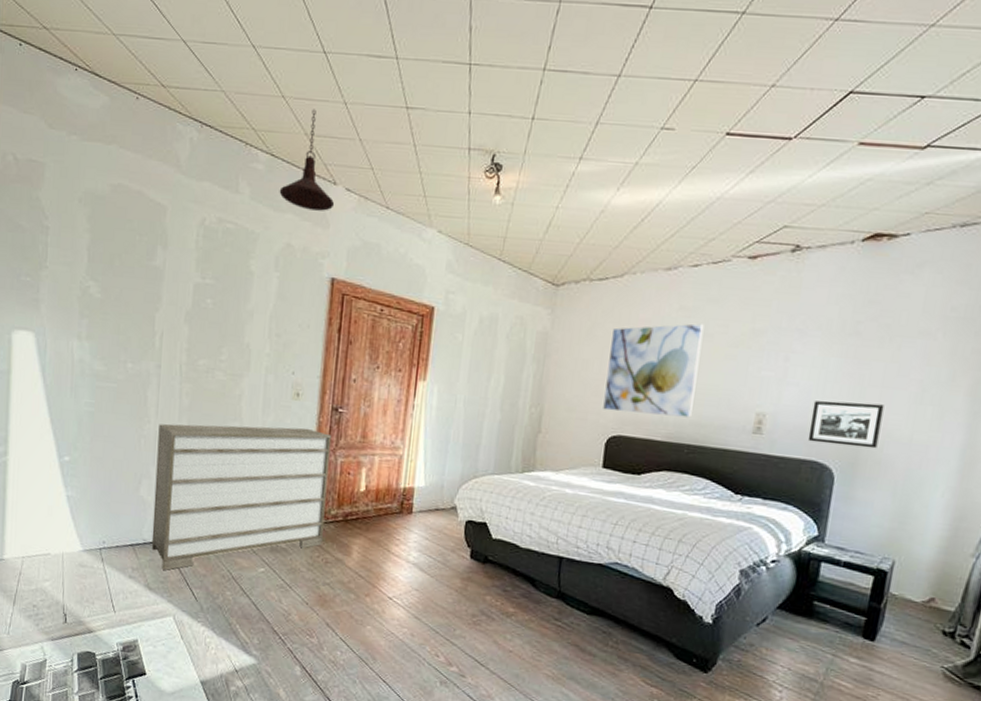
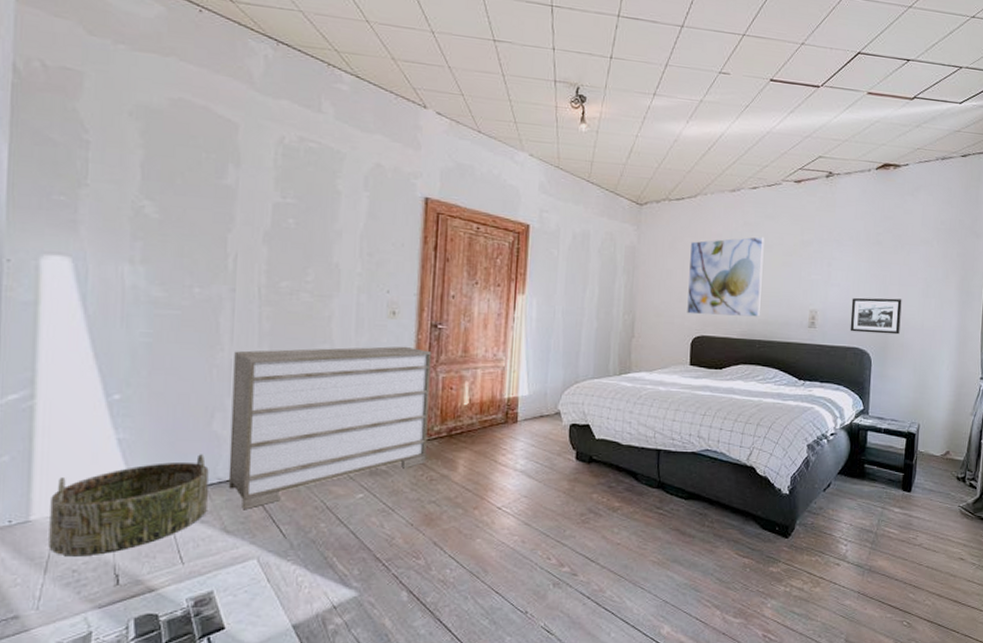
basket: none [16,516,136,595] -> present [48,454,209,557]
pendant light: present [279,109,335,211] -> none [366,35,426,133]

